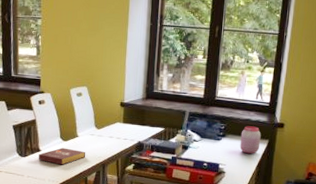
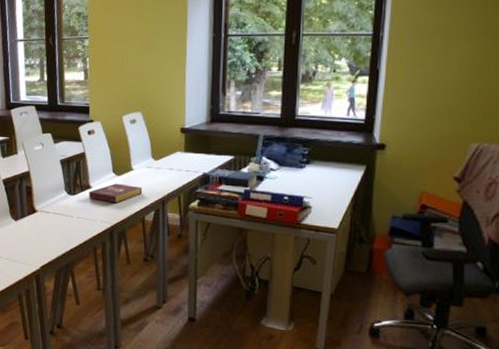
jar: present [240,126,261,154] -> none [329,149,356,184]

